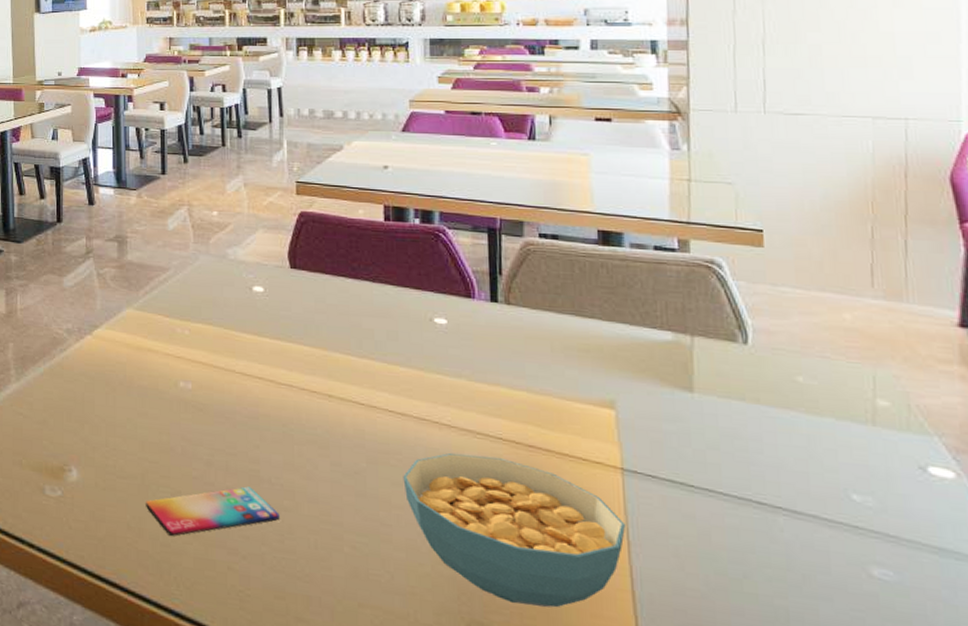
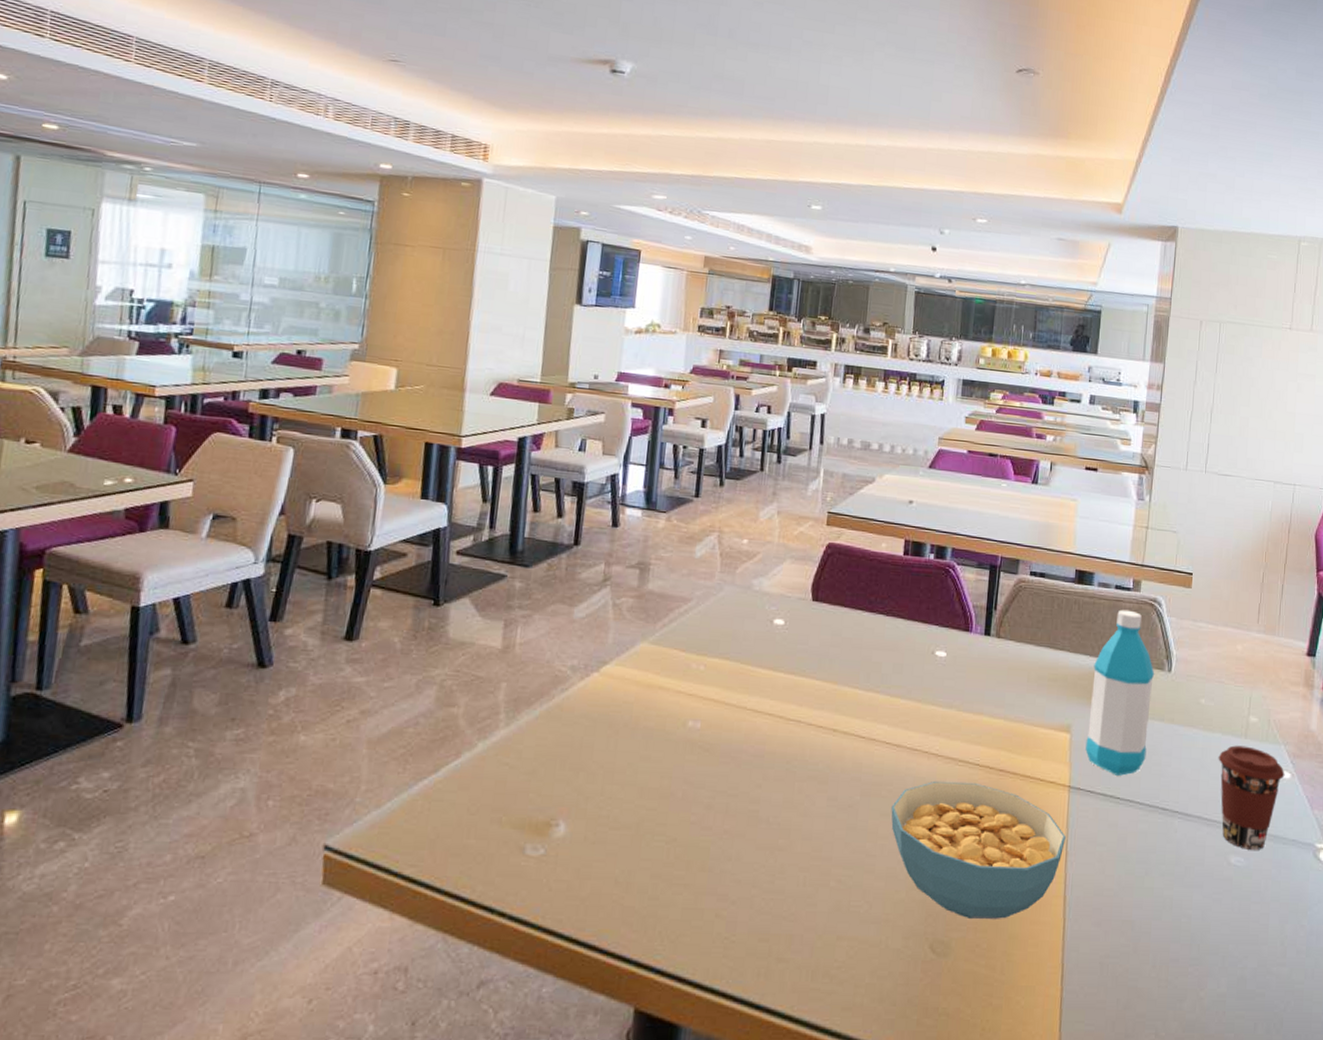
smartphone: present [146,486,280,536] -> none [637,828,773,887]
water bottle: none [637,273,725,461] -> present [1085,609,1155,776]
coffee cup: none [833,433,946,564] -> present [1218,745,1285,850]

